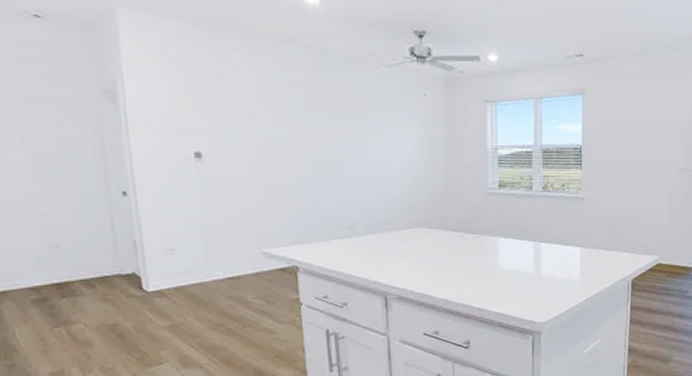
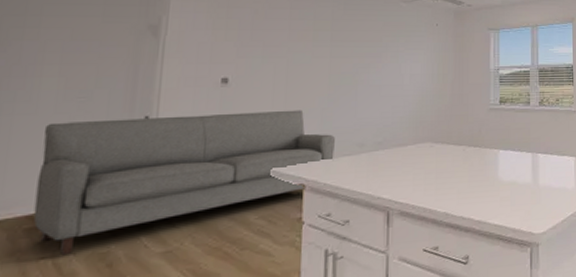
sofa: none [23,189,325,326] -> present [33,109,335,256]

